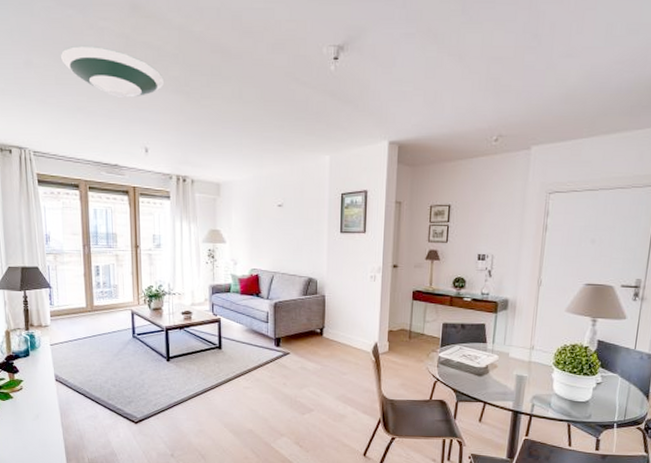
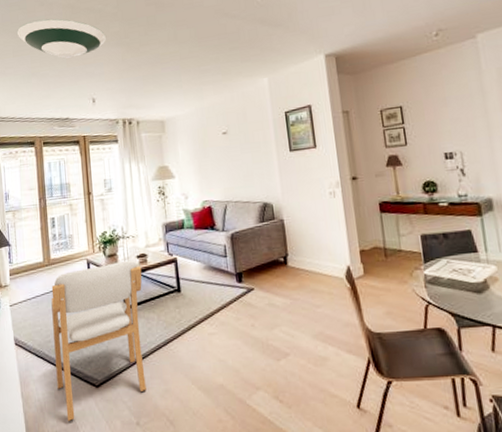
armchair: none [93,315,186,450] -> present [51,260,146,422]

